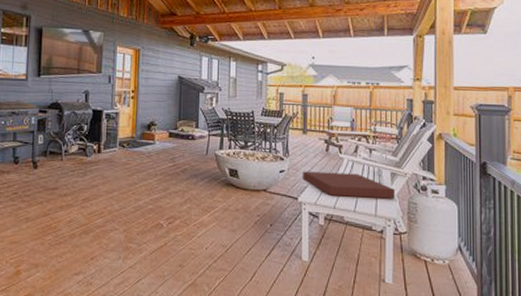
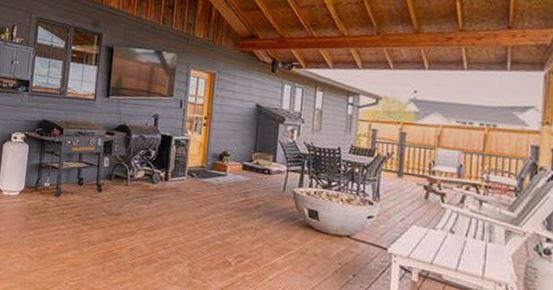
cushion: present [303,171,395,199] -> none [395,219,509,261]

